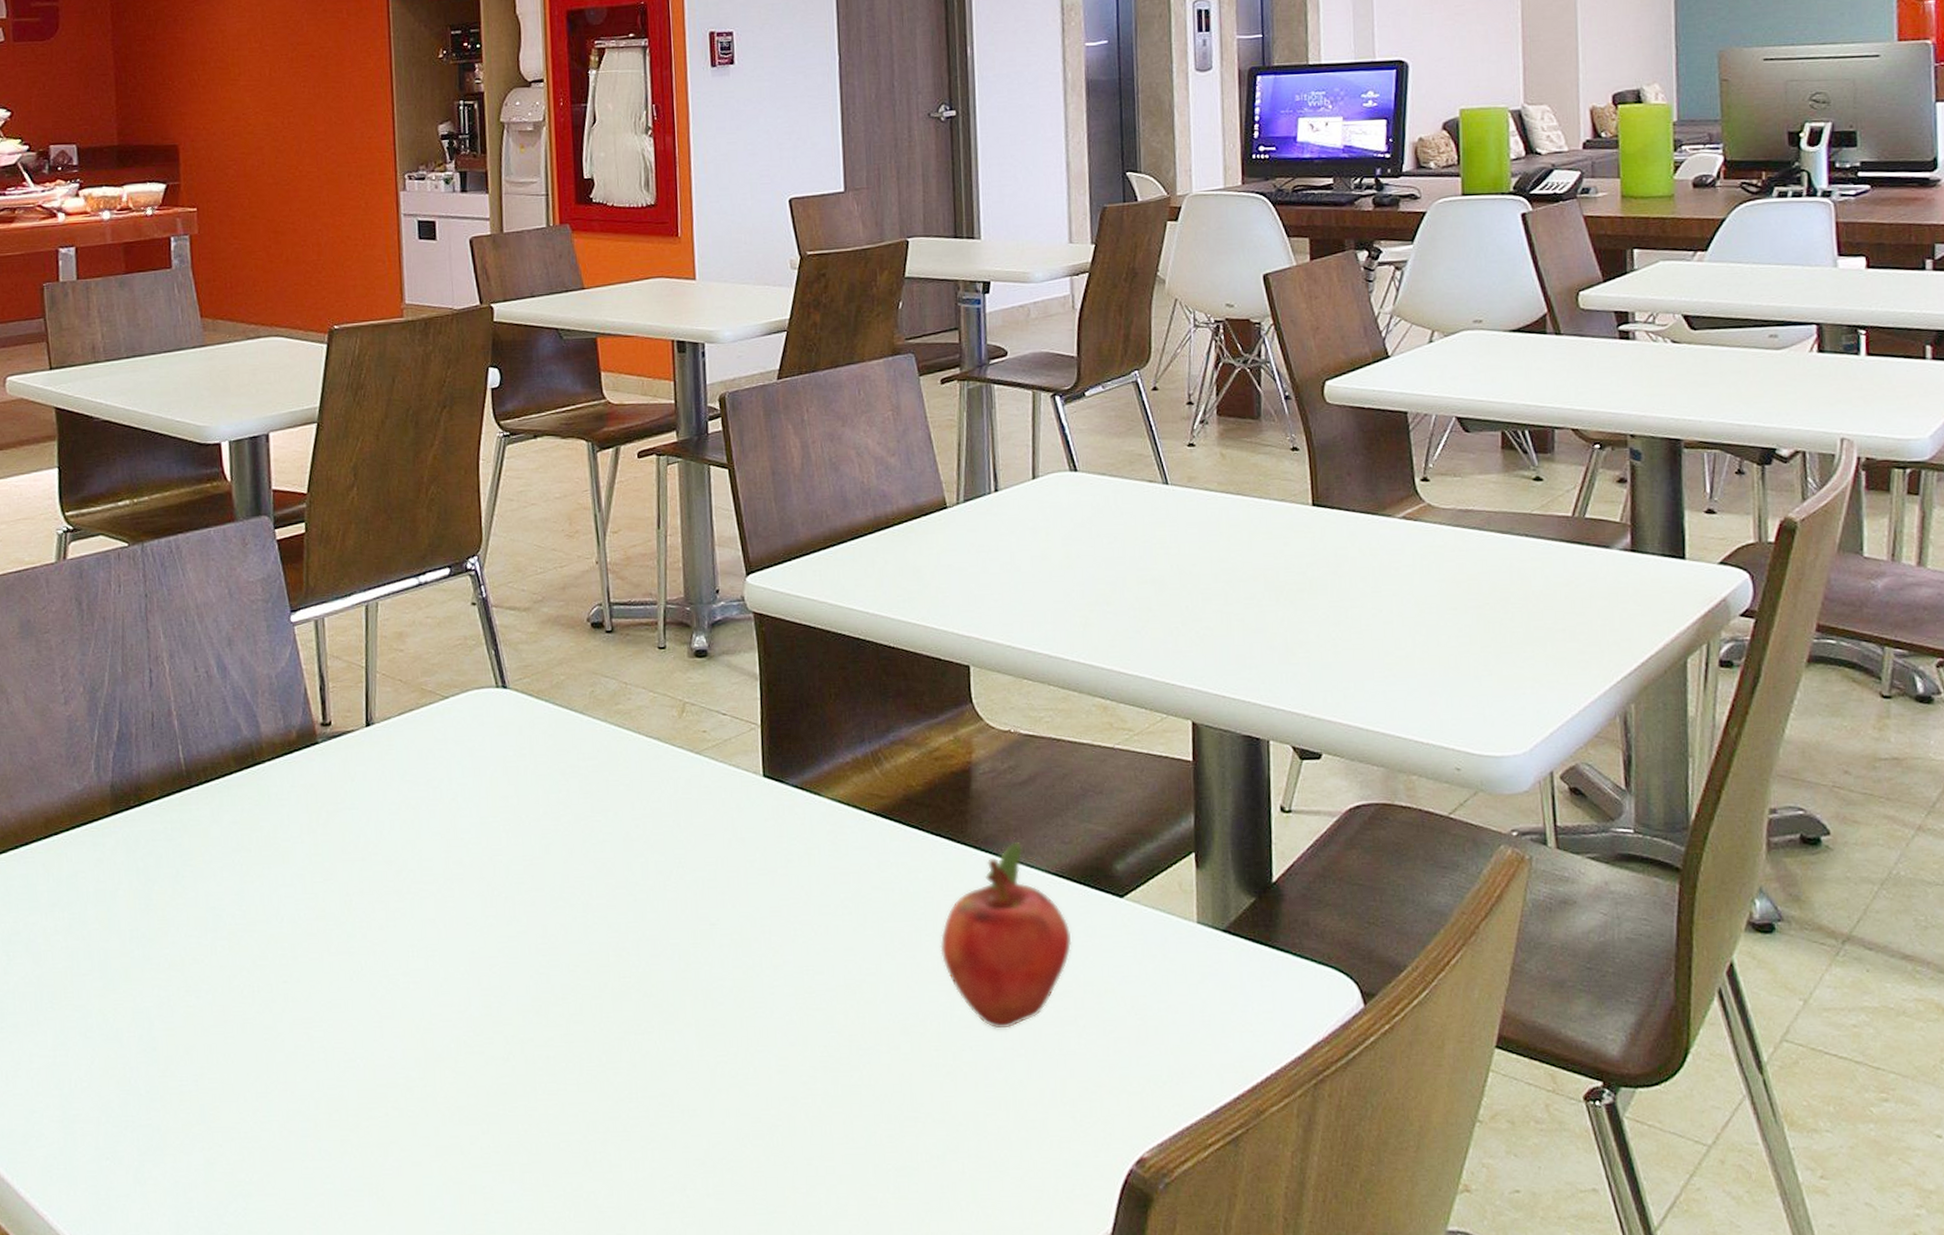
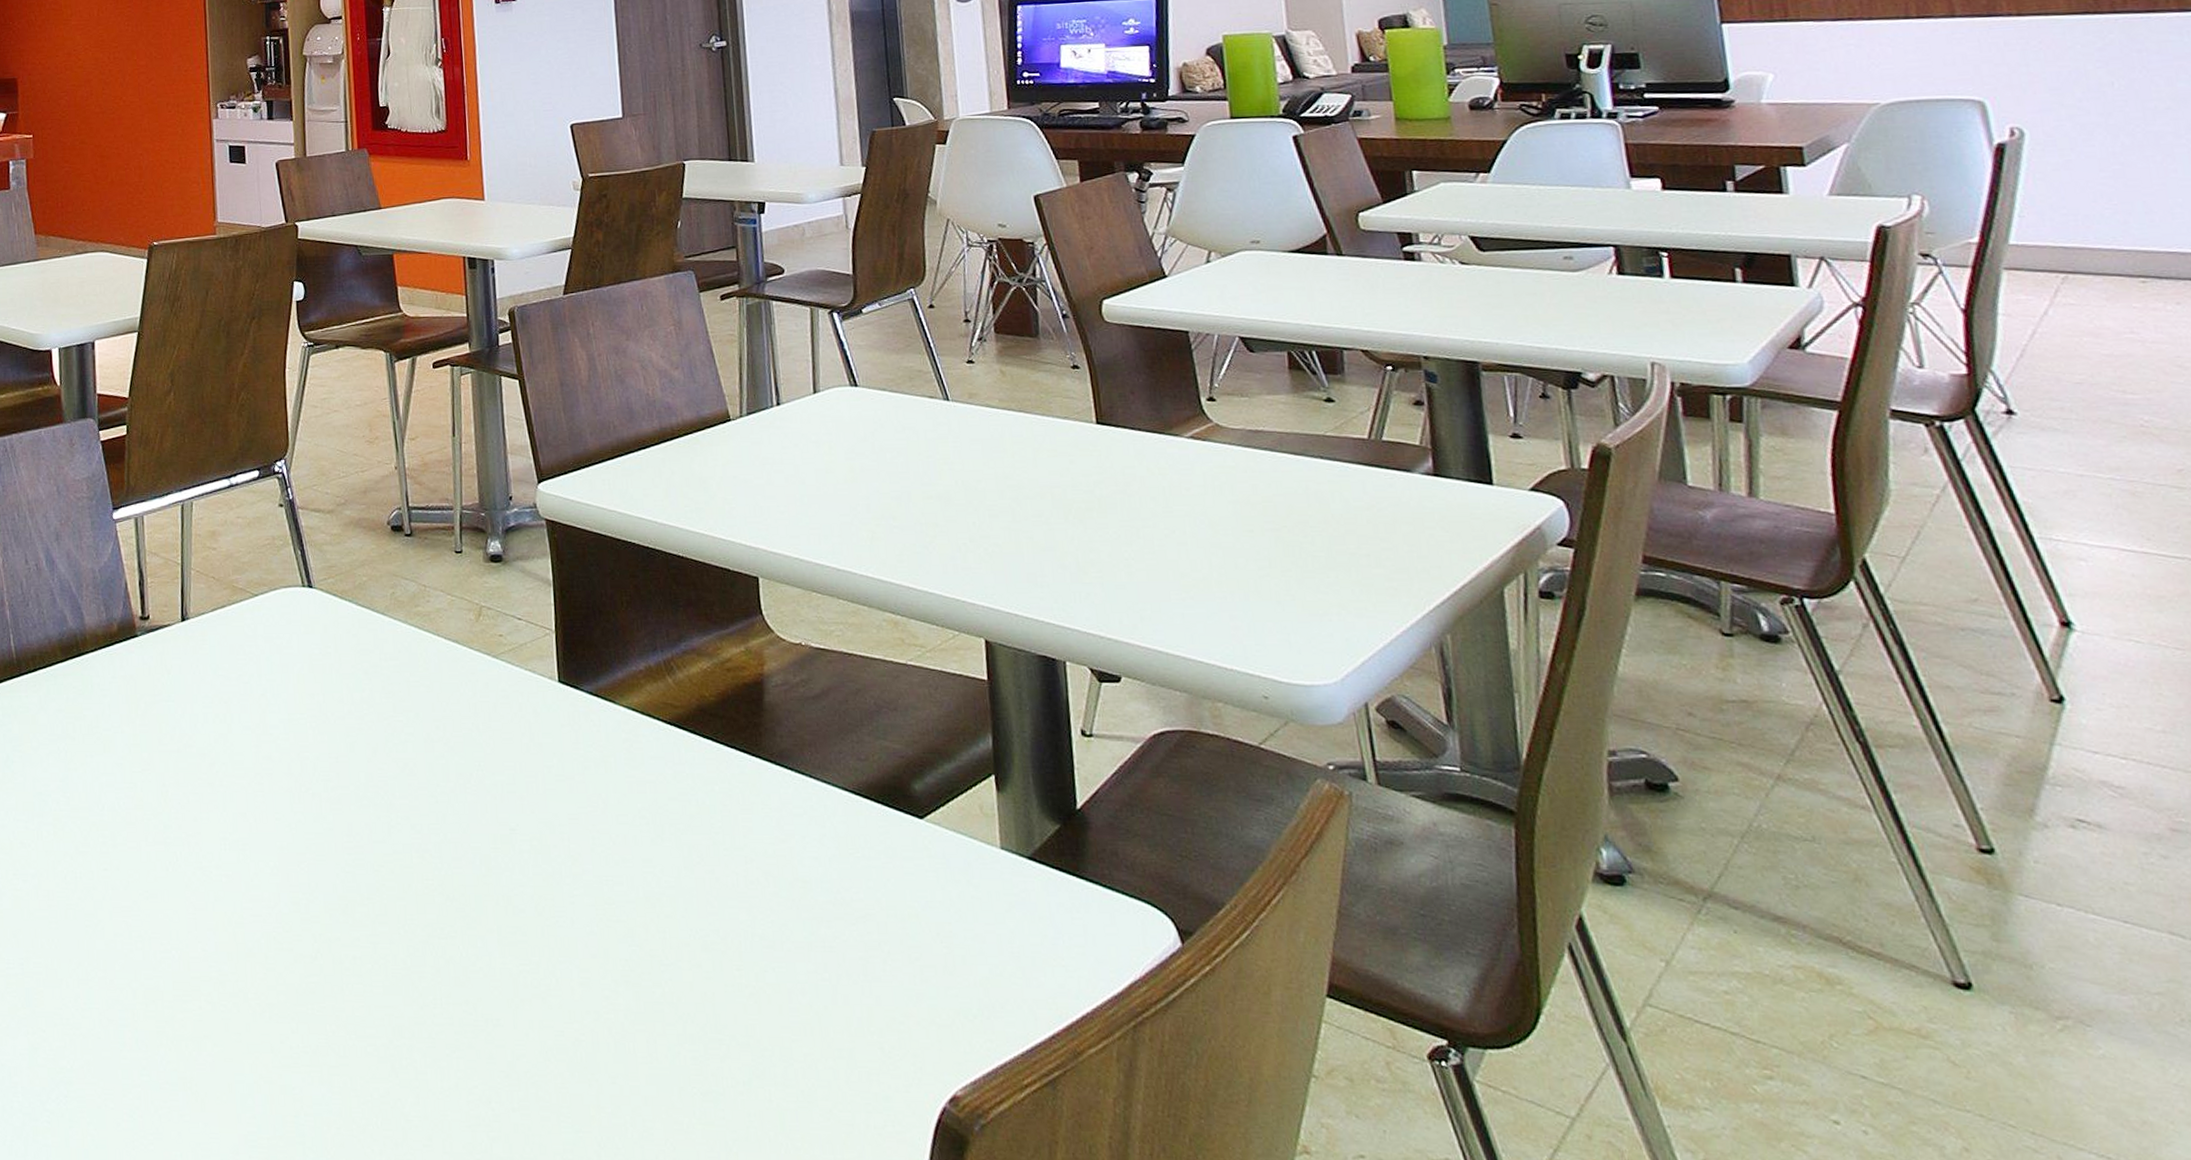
fruit: present [940,842,1072,1029] -> none [738,758,873,951]

